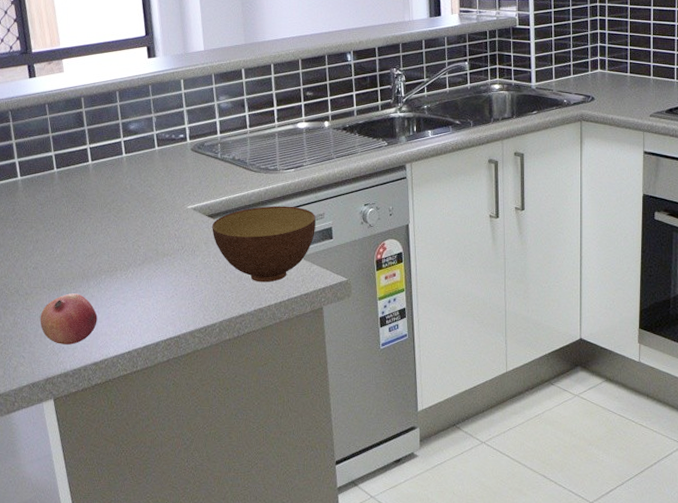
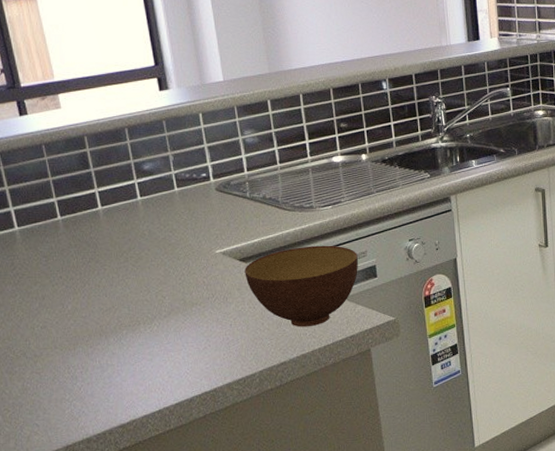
pomegranate: present [40,293,97,345] -> none [53,352,121,408]

